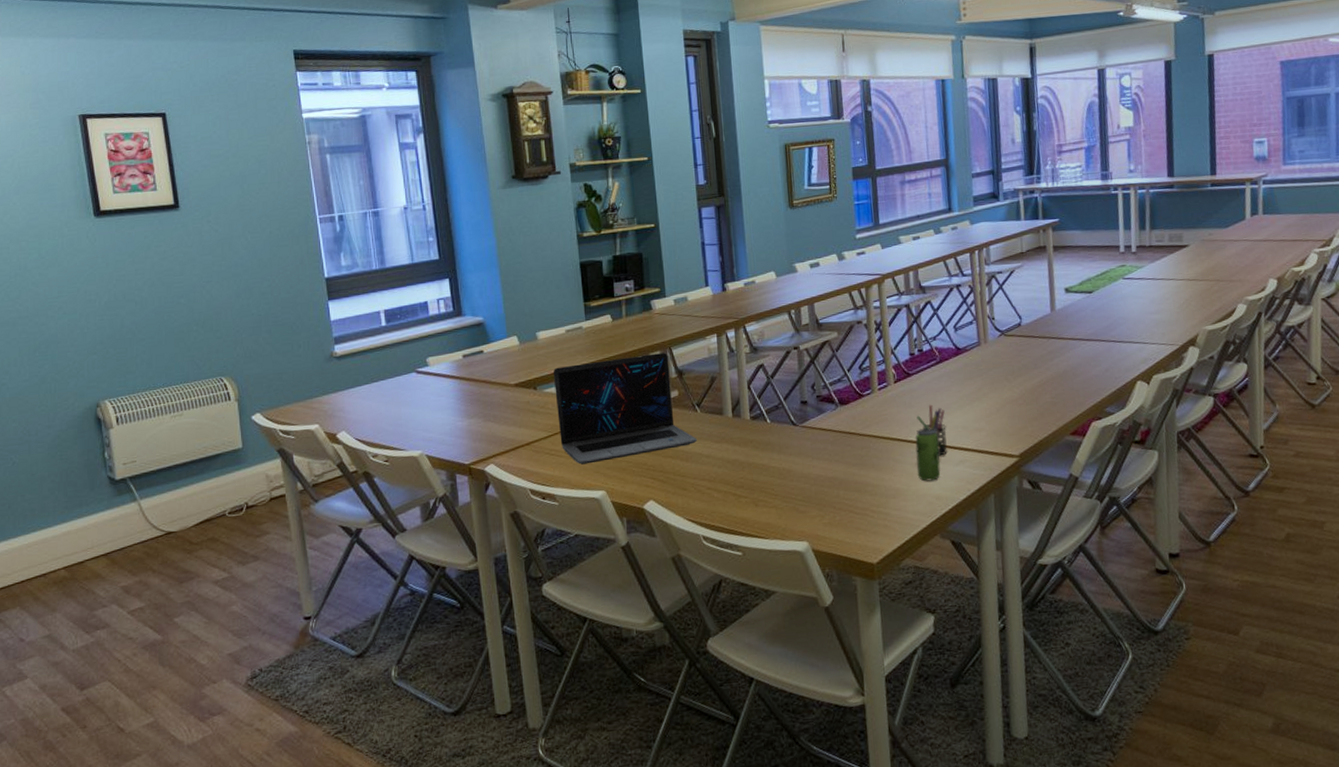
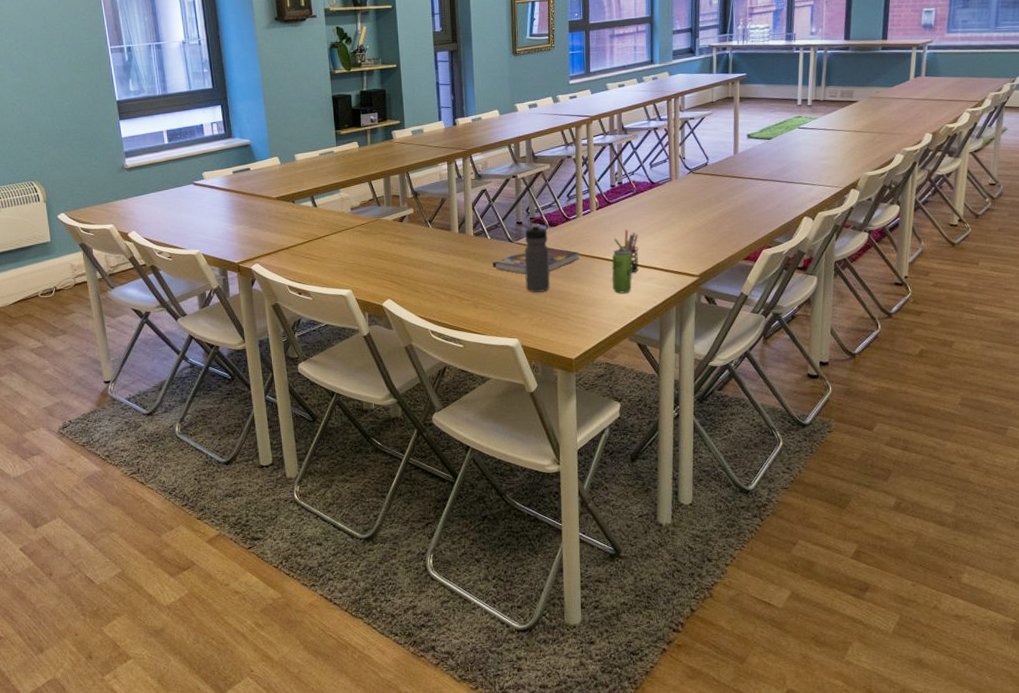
laptop: present [553,353,697,465] -> none [308,176,428,267]
book: none [773,430,878,463] -> present [492,247,580,274]
water bottle: none [811,402,844,485] -> present [524,224,551,292]

